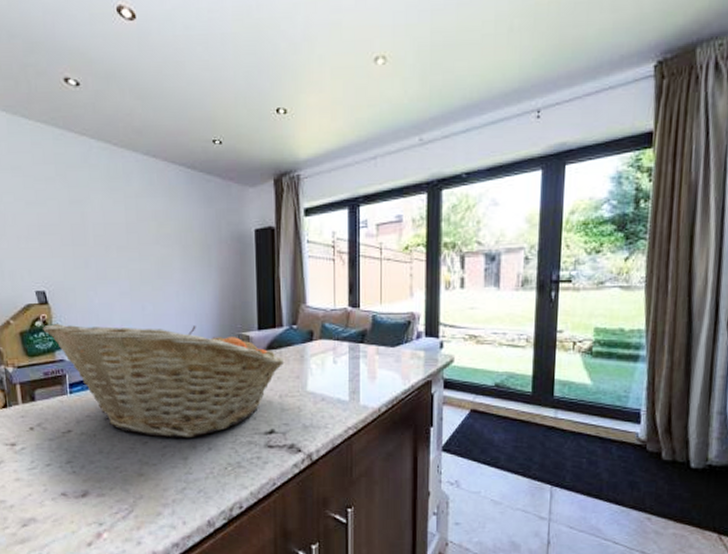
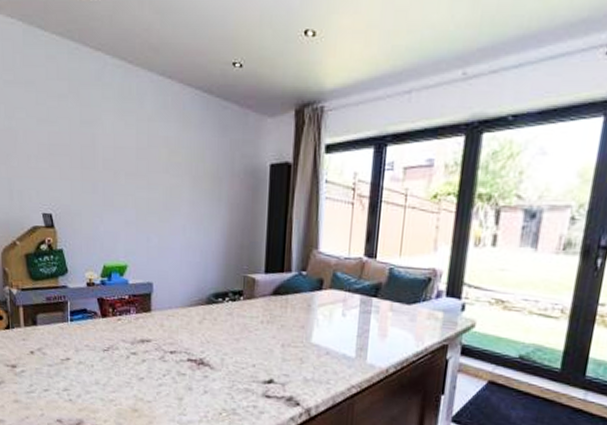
fruit basket: present [42,324,285,438] -> none [47,248,291,379]

